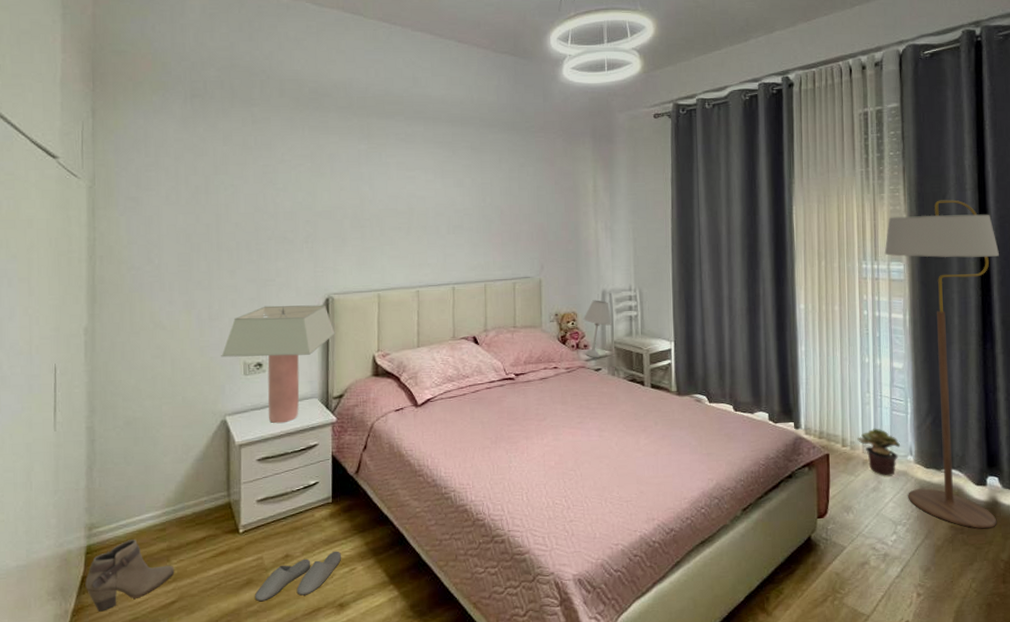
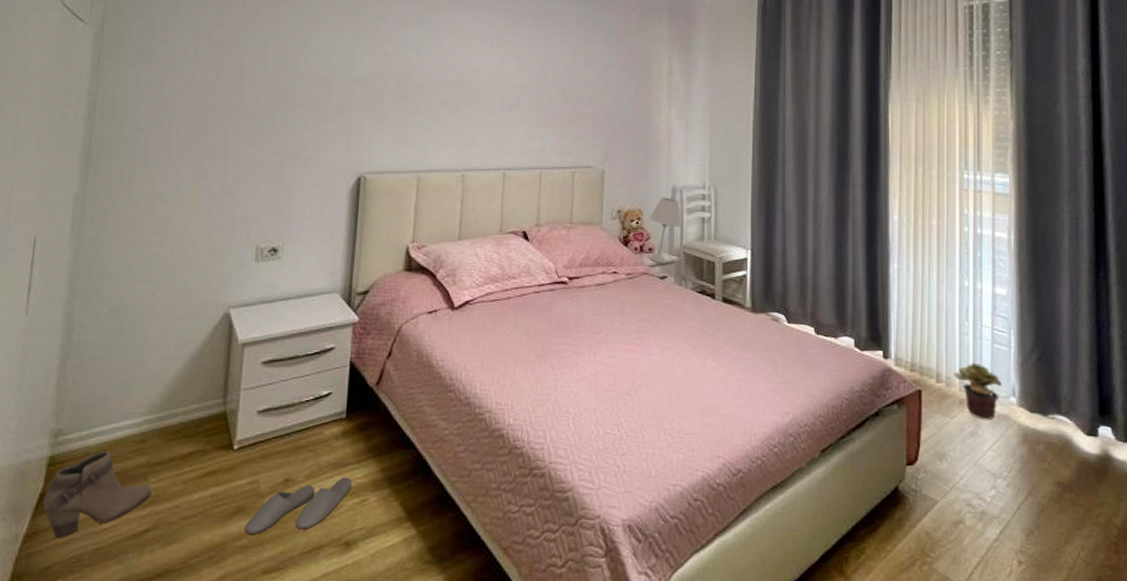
table lamp: present [221,305,335,424] -> none [230,182,365,321]
floor lamp: present [884,199,1000,529] -> none [988,107,1115,488]

